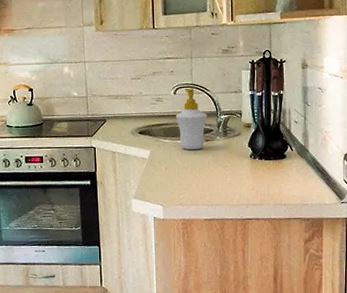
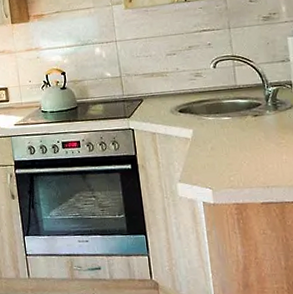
soap bottle: present [175,88,207,151] -> none [217,60,253,128]

